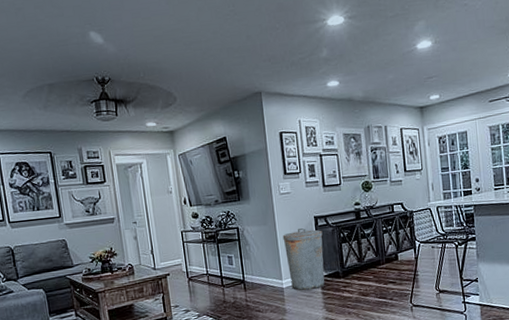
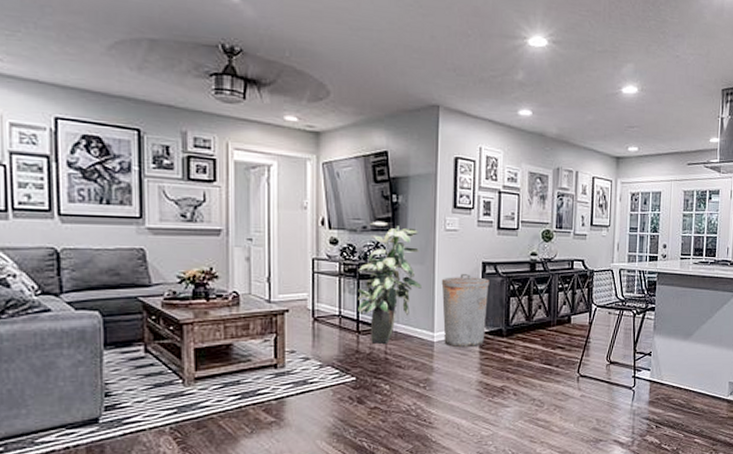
indoor plant: none [216,194,267,294] -> present [358,221,421,344]

